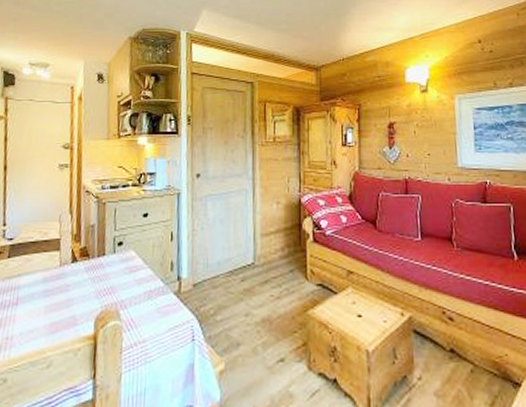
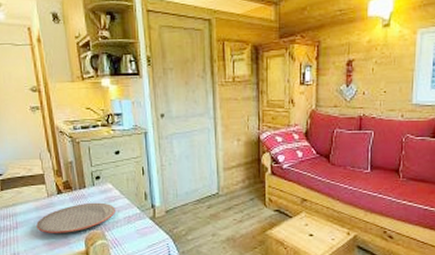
plate: none [40,273,135,311] -> present [36,202,115,233]

